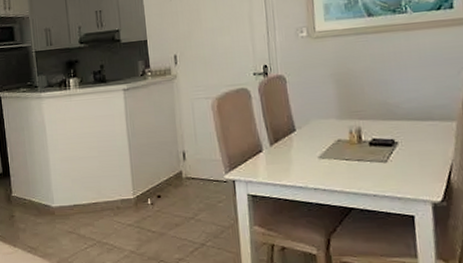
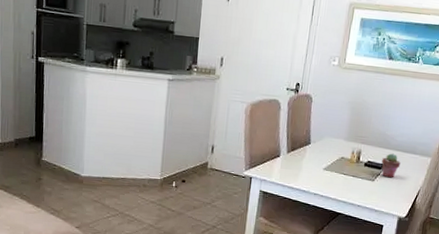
potted succulent: none [390,124,417,155] -> present [381,153,401,178]

